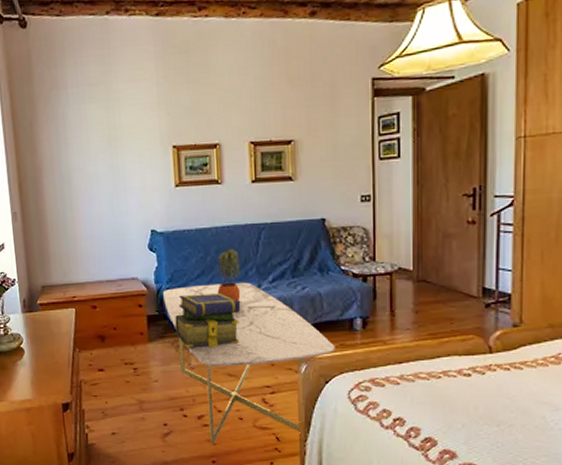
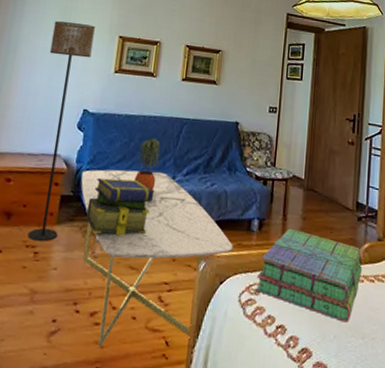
floor lamp: none [101,139,152,359] -> present [27,21,95,242]
stack of books: none [366,323,493,412] -> present [256,228,362,323]

